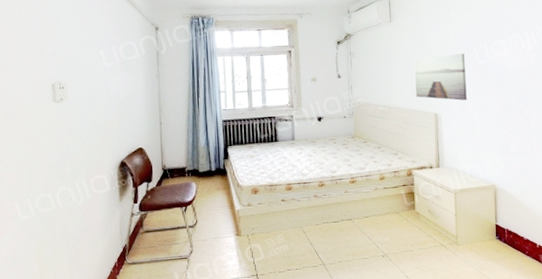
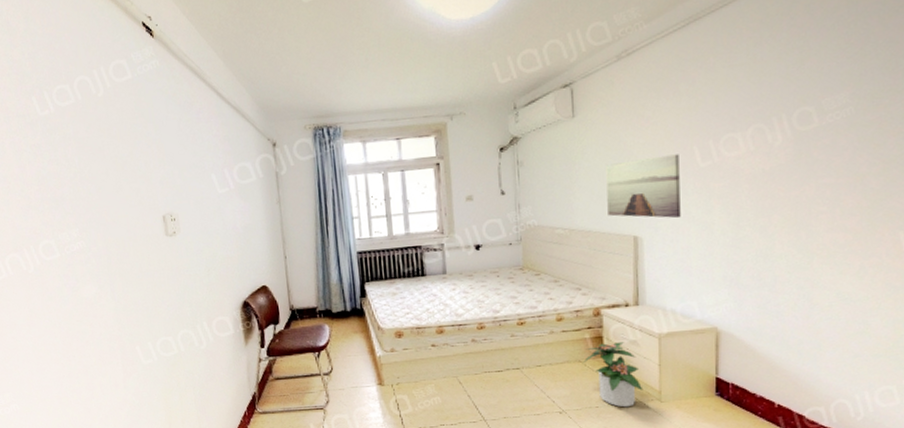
potted plant: none [400,197,445,251] -> present [583,342,644,408]

